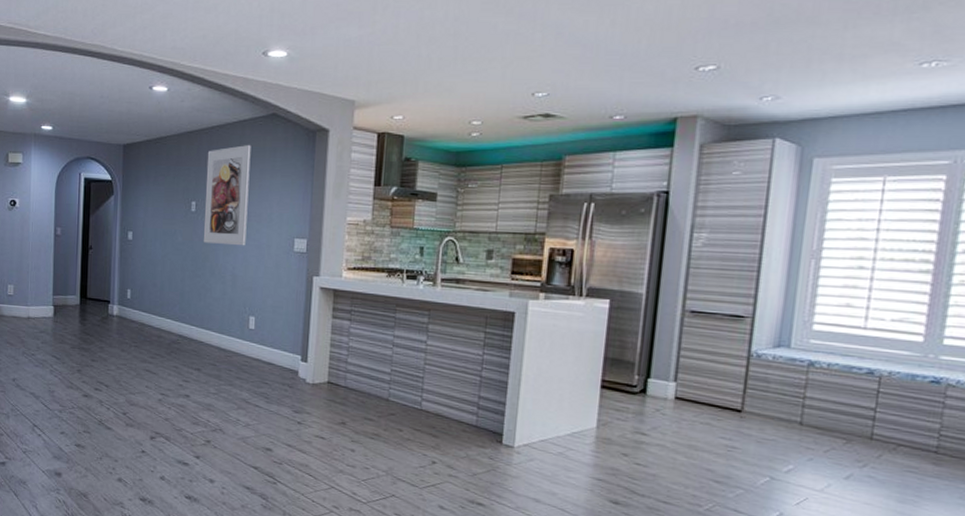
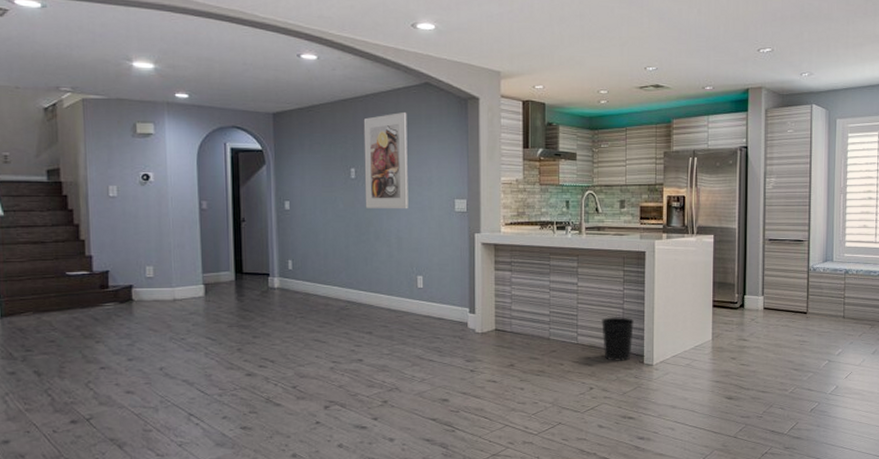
wastebasket: none [452,383,495,438] -> present [602,316,635,362]

